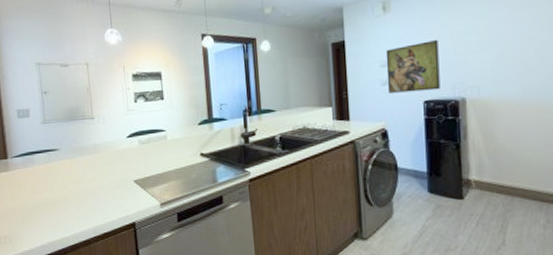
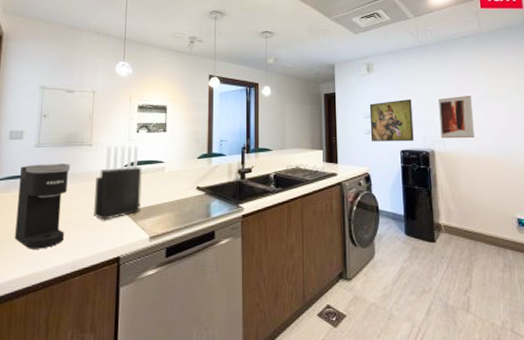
coffee maker: none [33,138,82,218] -> present [15,164,70,249]
knife block: none [102,115,149,190] -> present [94,145,142,220]
wall art: none [473,28,518,84] -> present [438,96,474,139]

